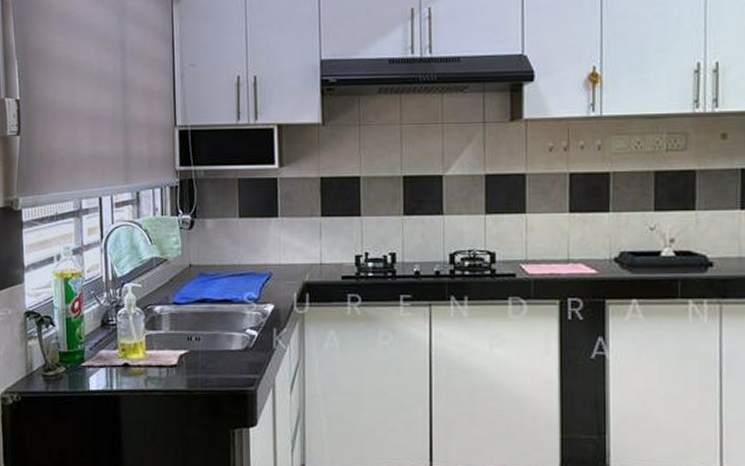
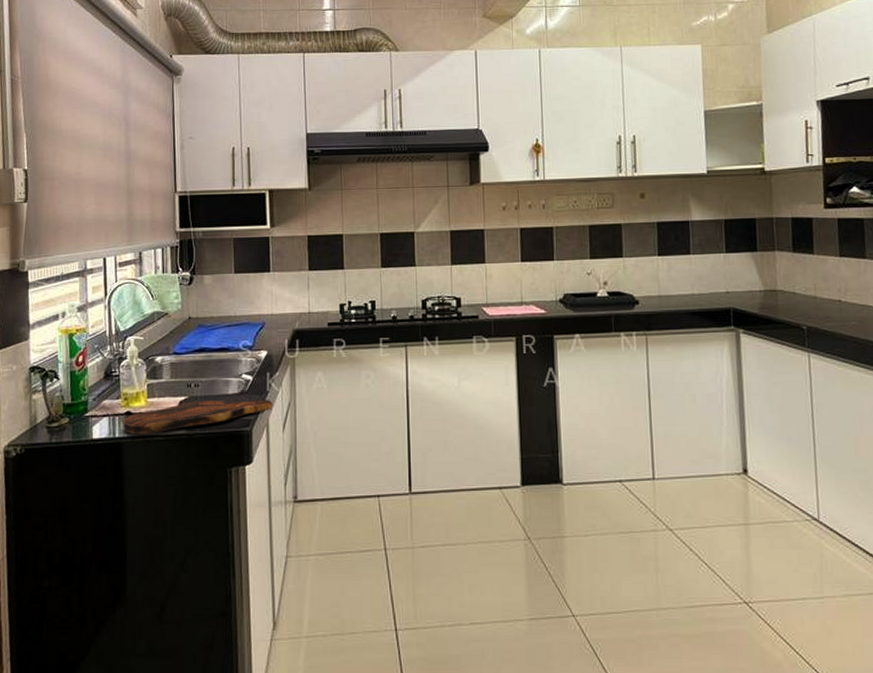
cutting board: none [120,355,279,389] -> present [123,399,272,435]

